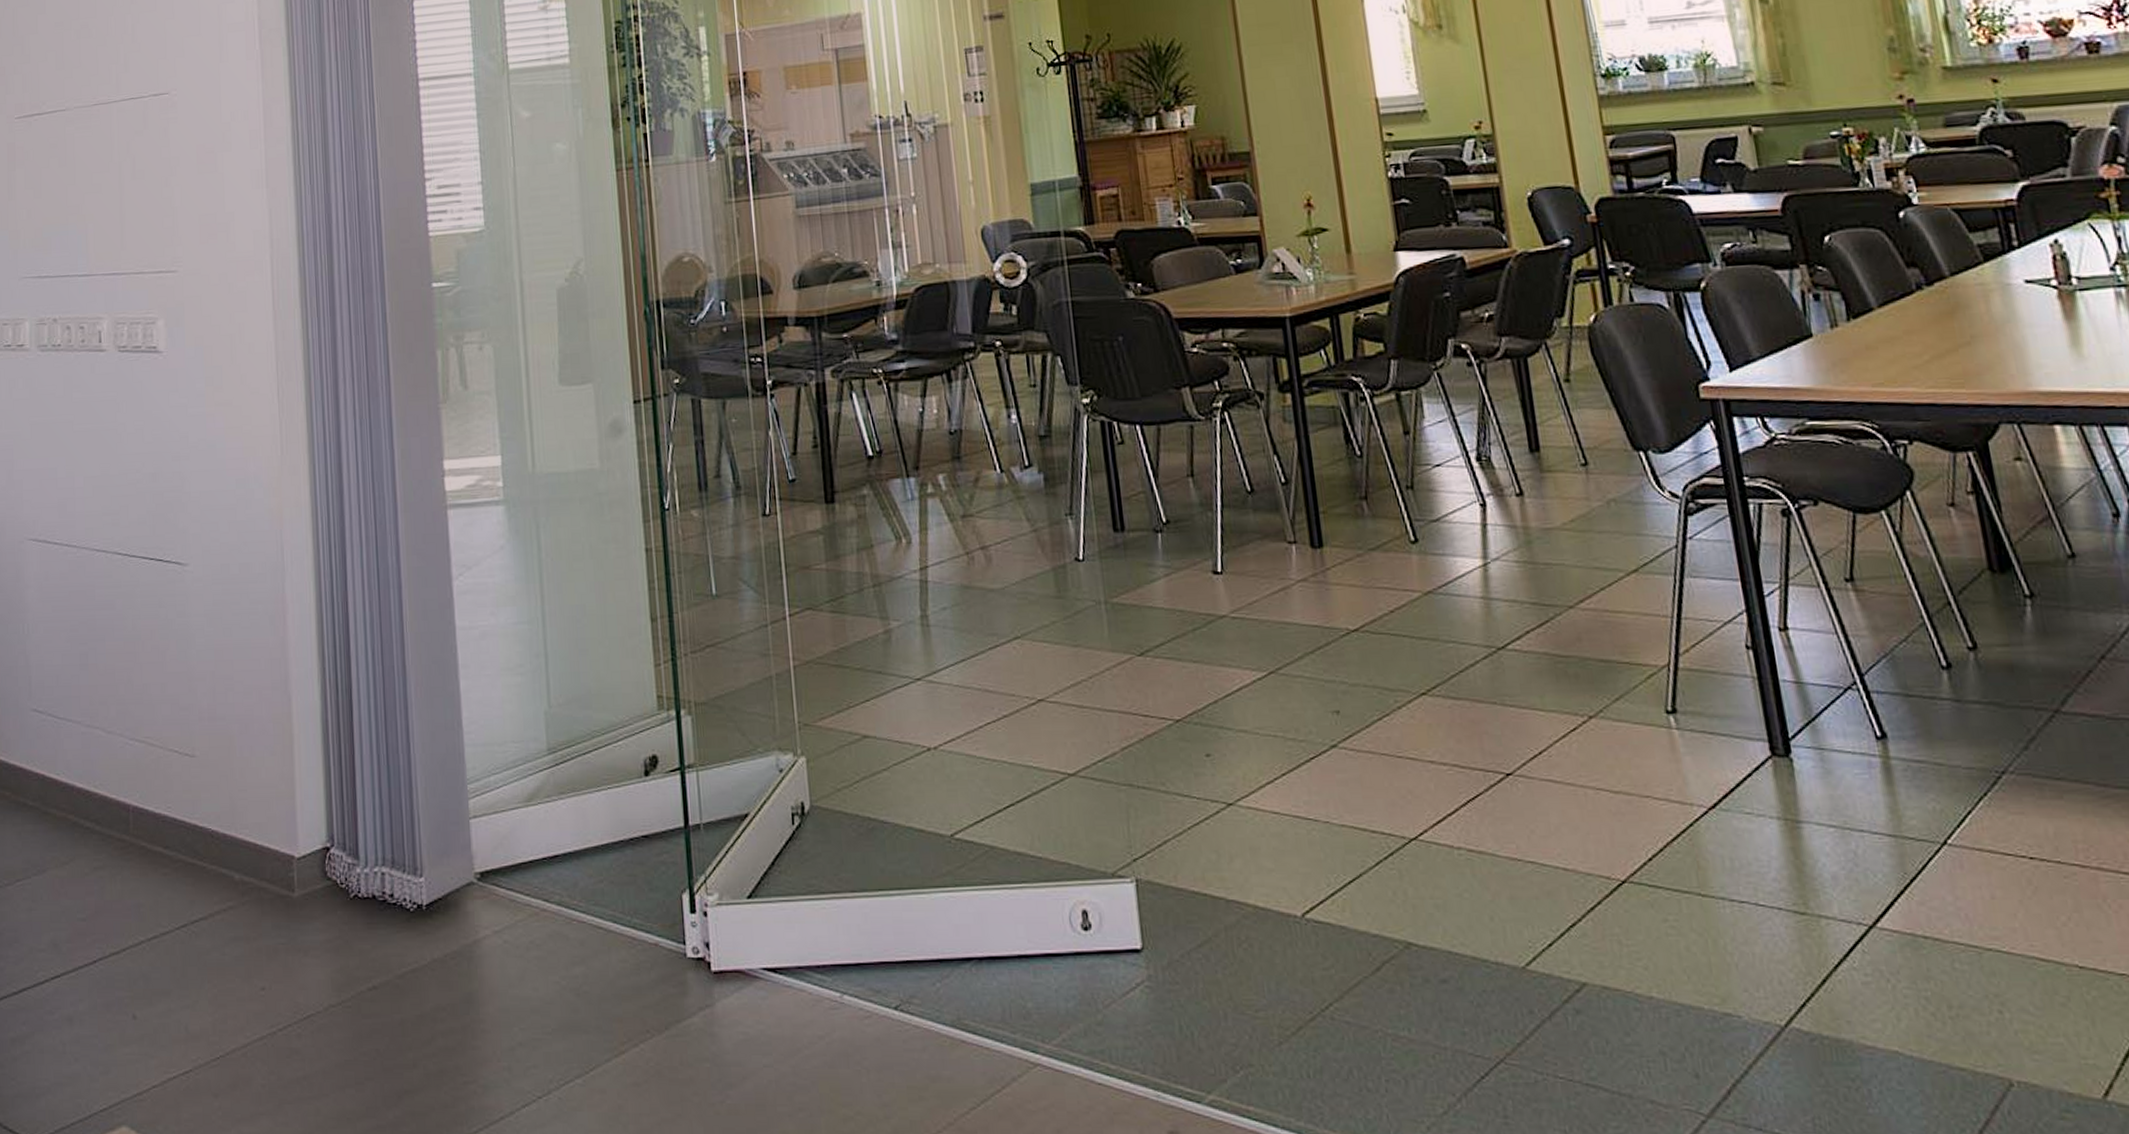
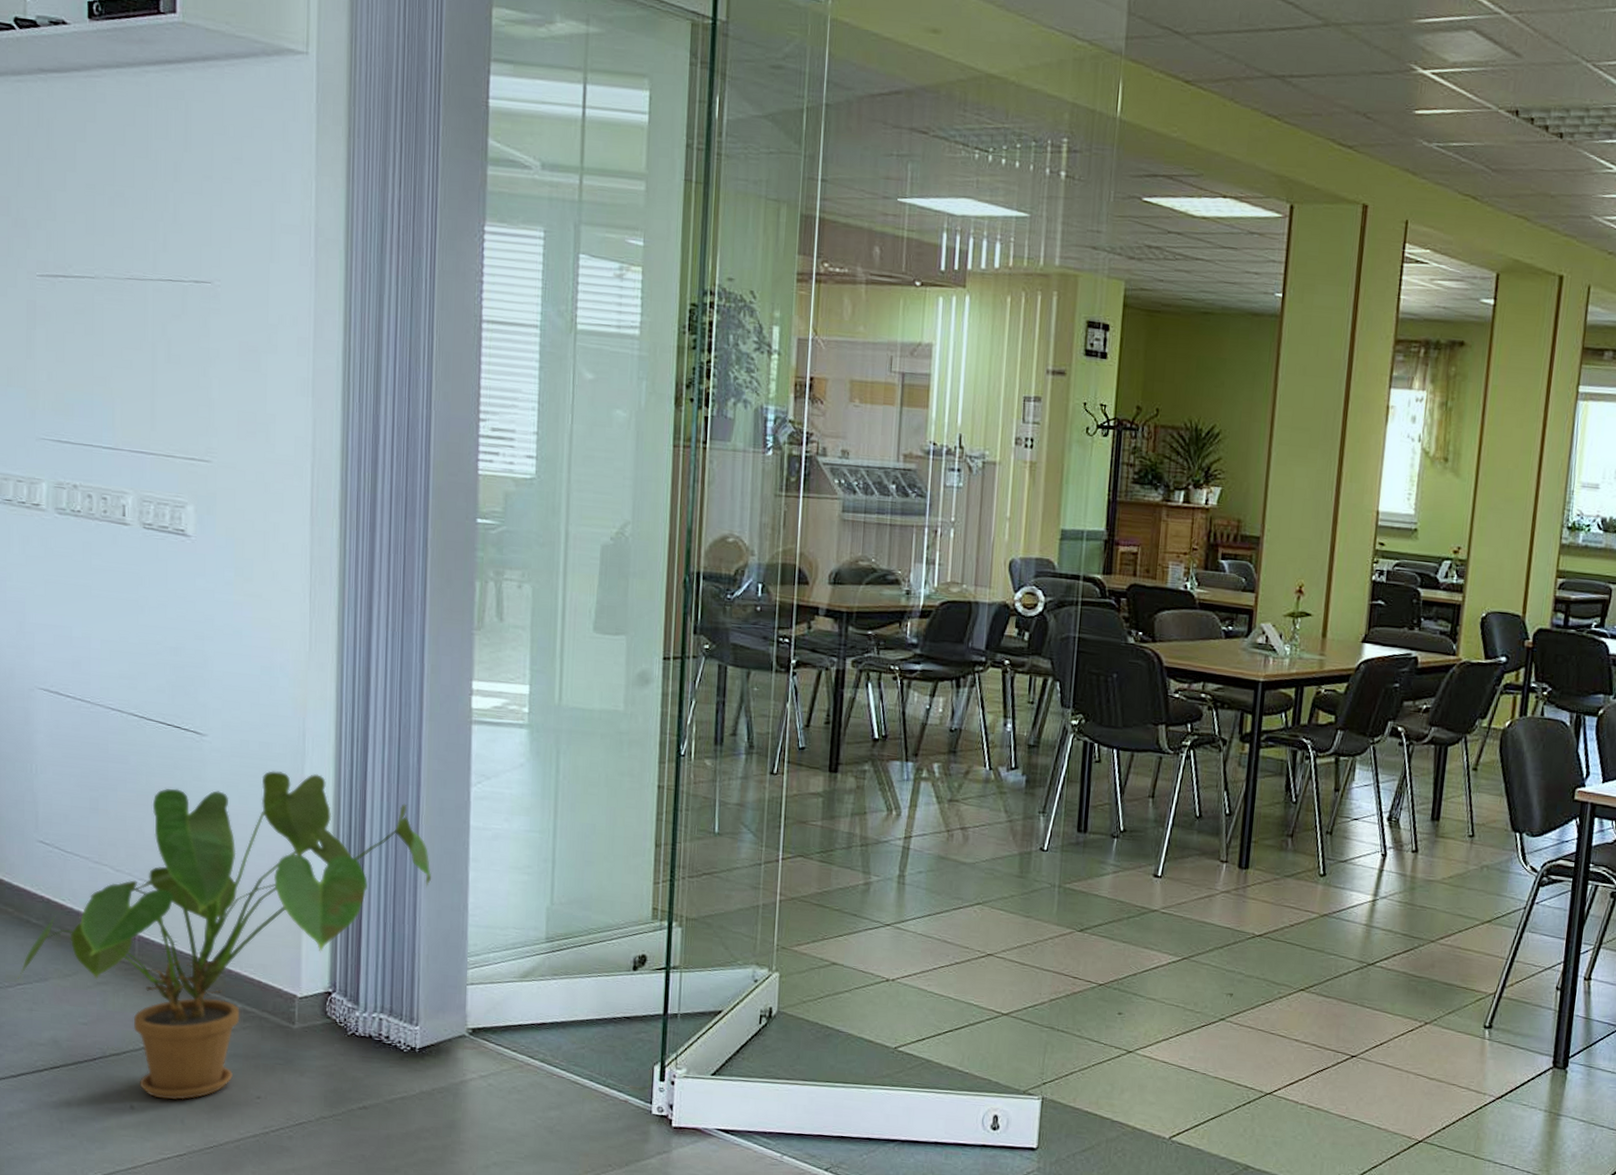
house plant: none [16,590,421,1003] -> present [17,770,431,1100]

